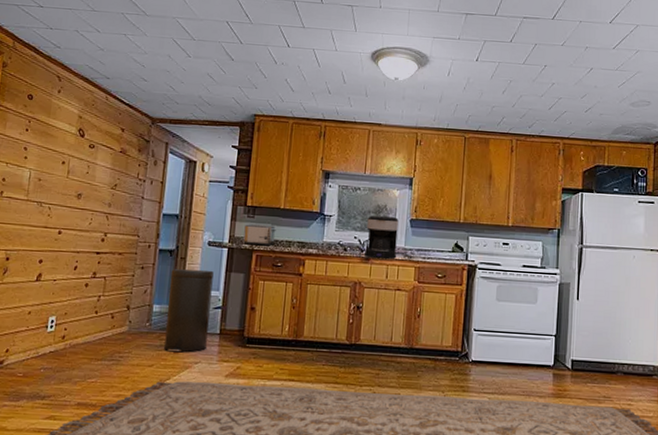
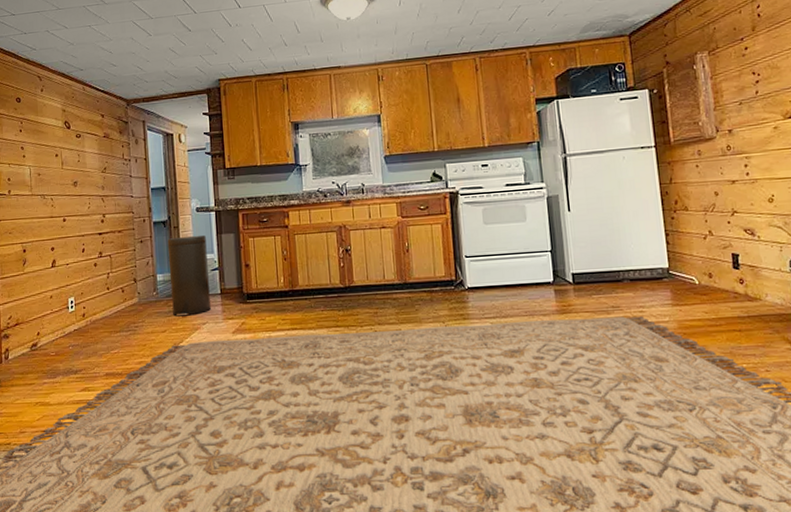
toaster: present [243,224,276,246] -> none [227,183,258,206]
coffee maker: present [359,216,413,262] -> none [339,156,393,203]

